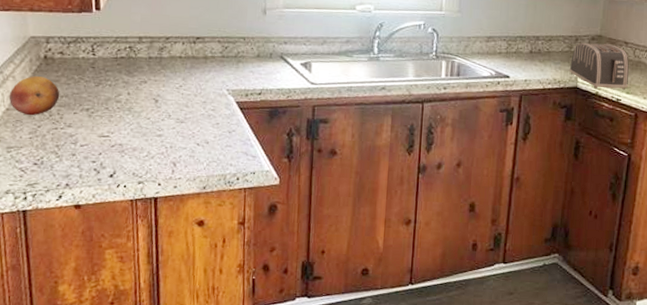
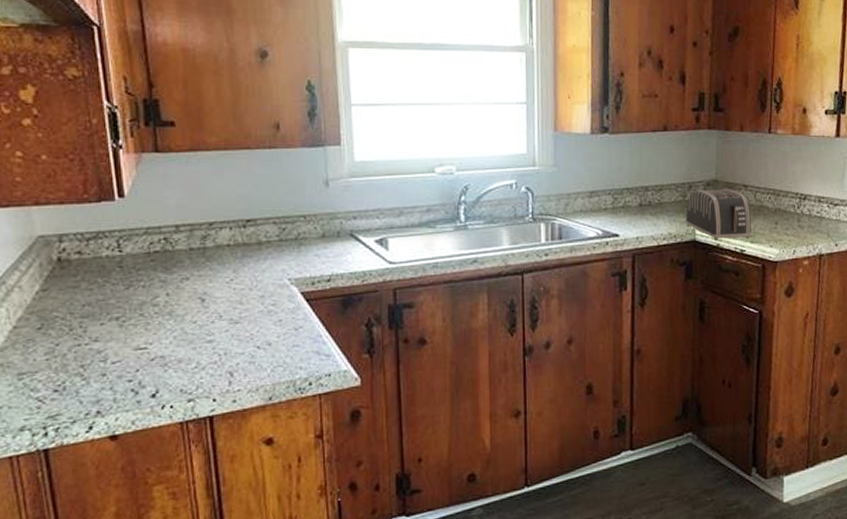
fruit: present [8,76,60,116] -> none [15,283,81,333]

